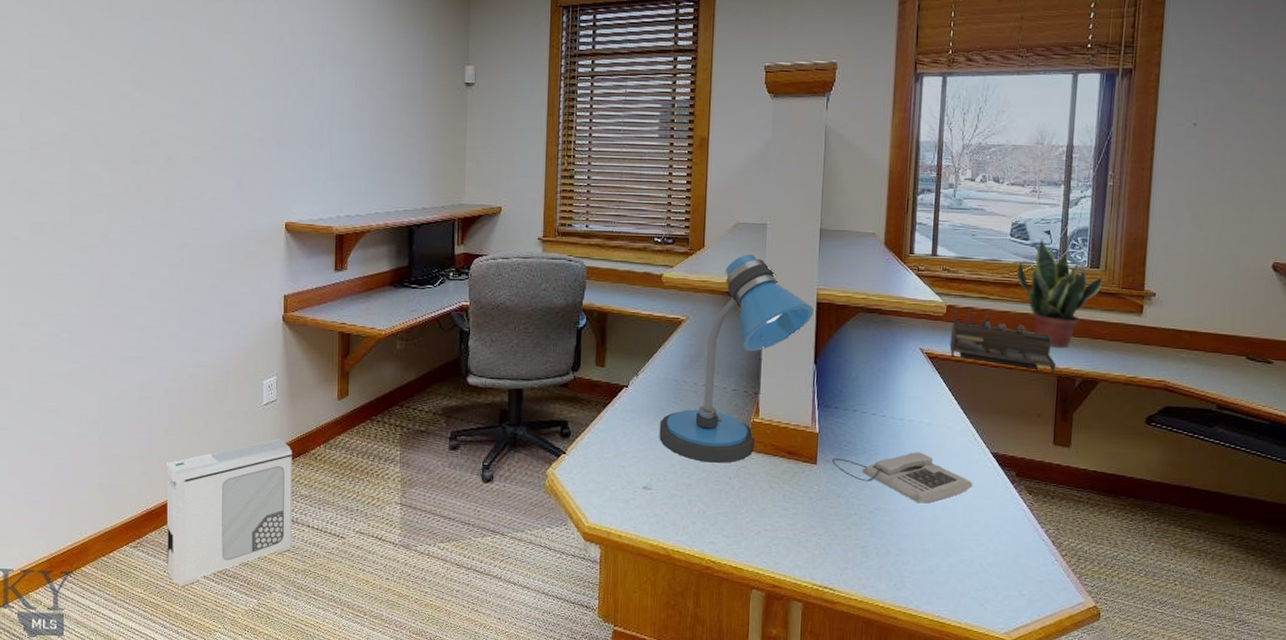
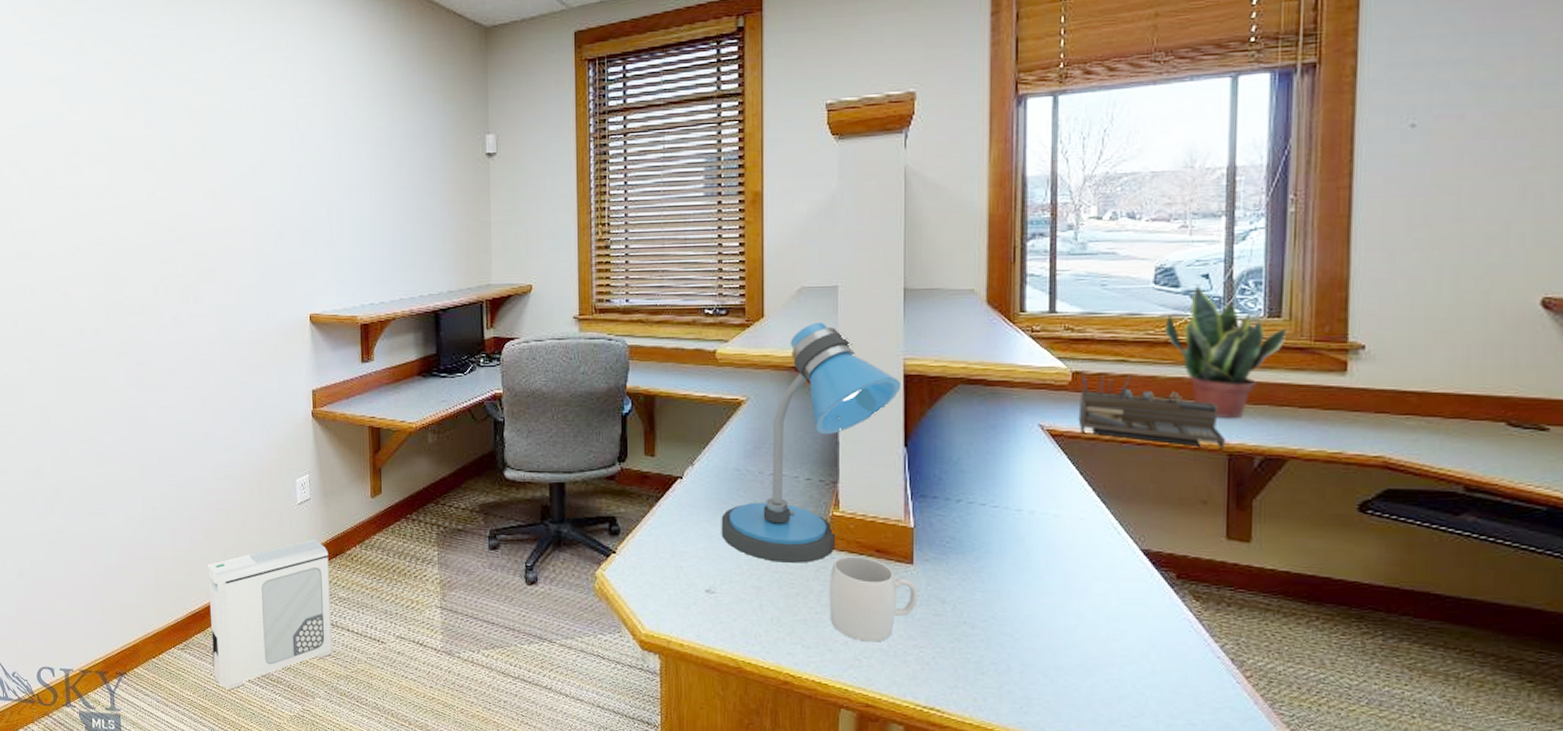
mug: none [746,456,820,531] -> present [829,555,918,642]
telephone: present [832,452,973,504] -> none [933,549,1118,611]

